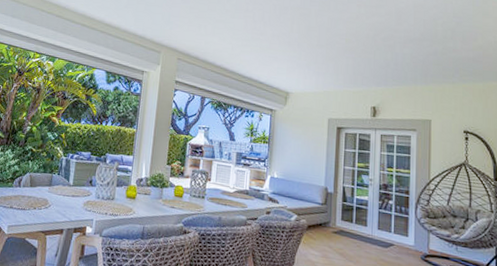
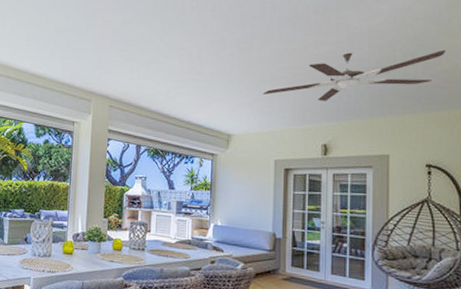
ceiling fan: none [319,24,481,67] -> present [263,49,446,101]

